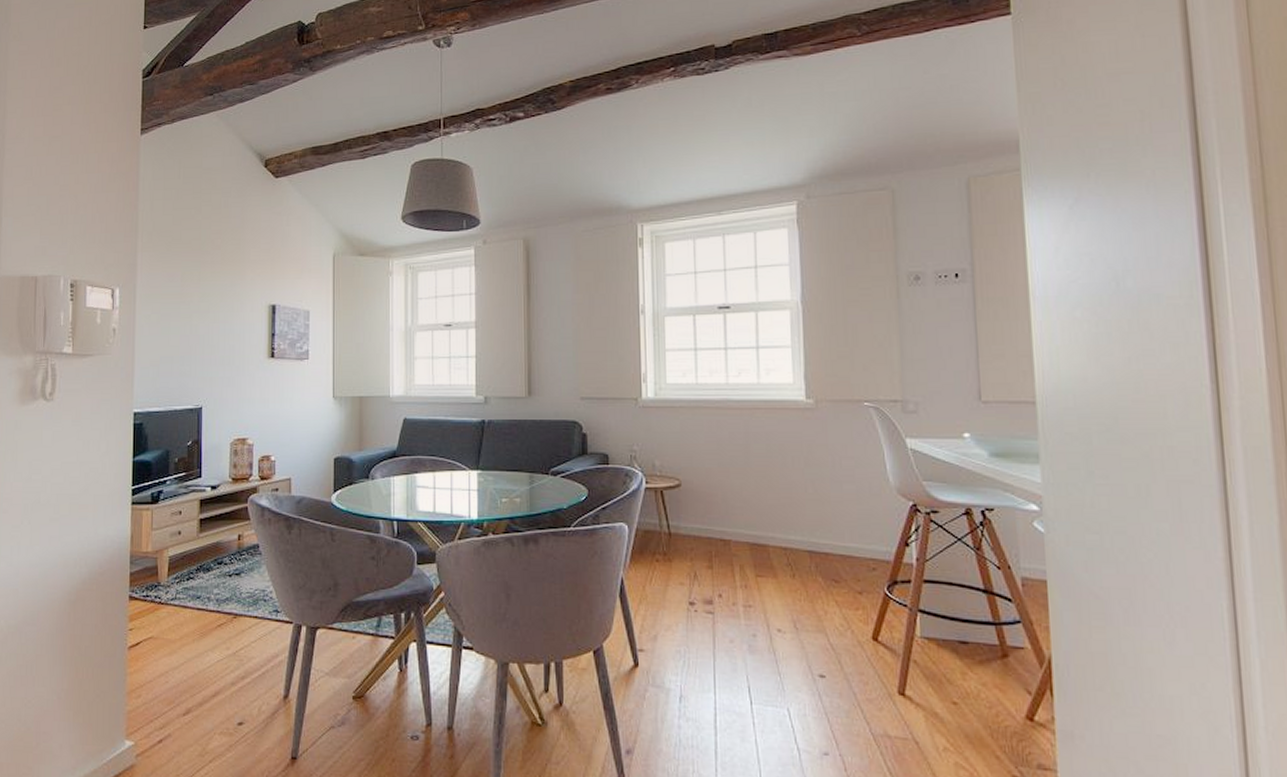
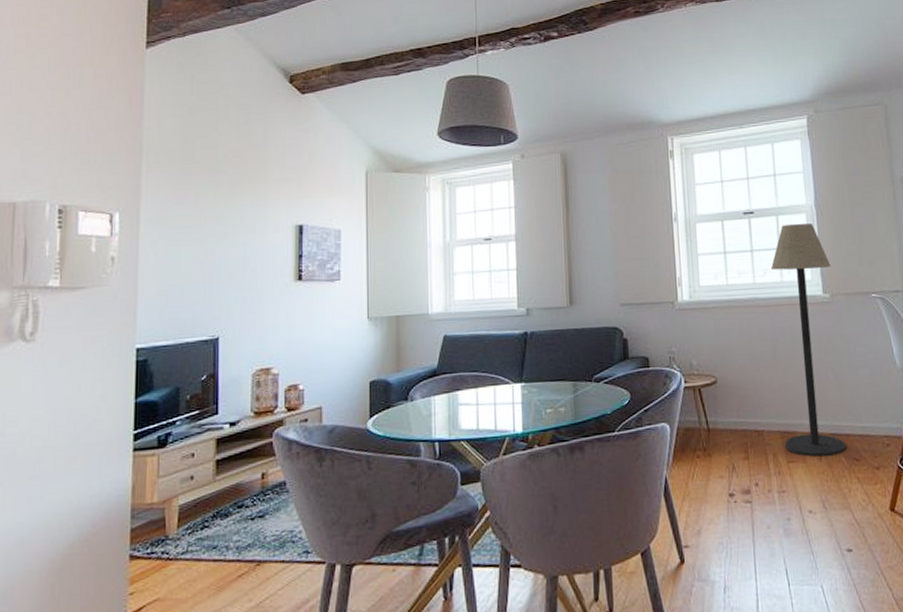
floor lamp: none [747,322,824,574] -> present [771,224,846,457]

